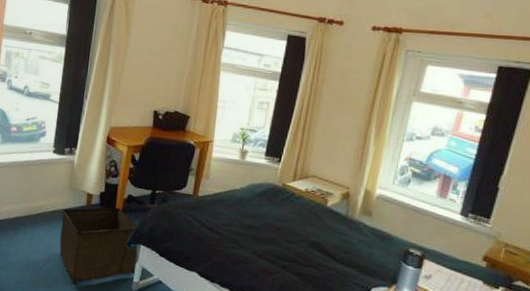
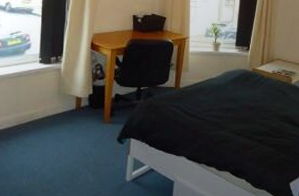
storage bin: present [59,207,139,283] -> none [52,107,129,183]

